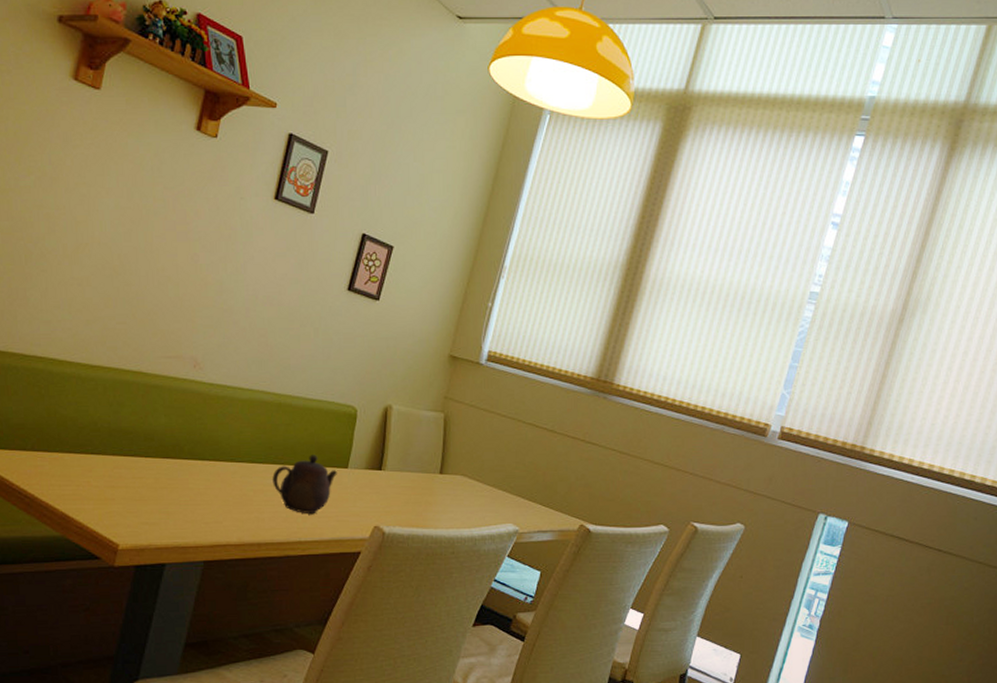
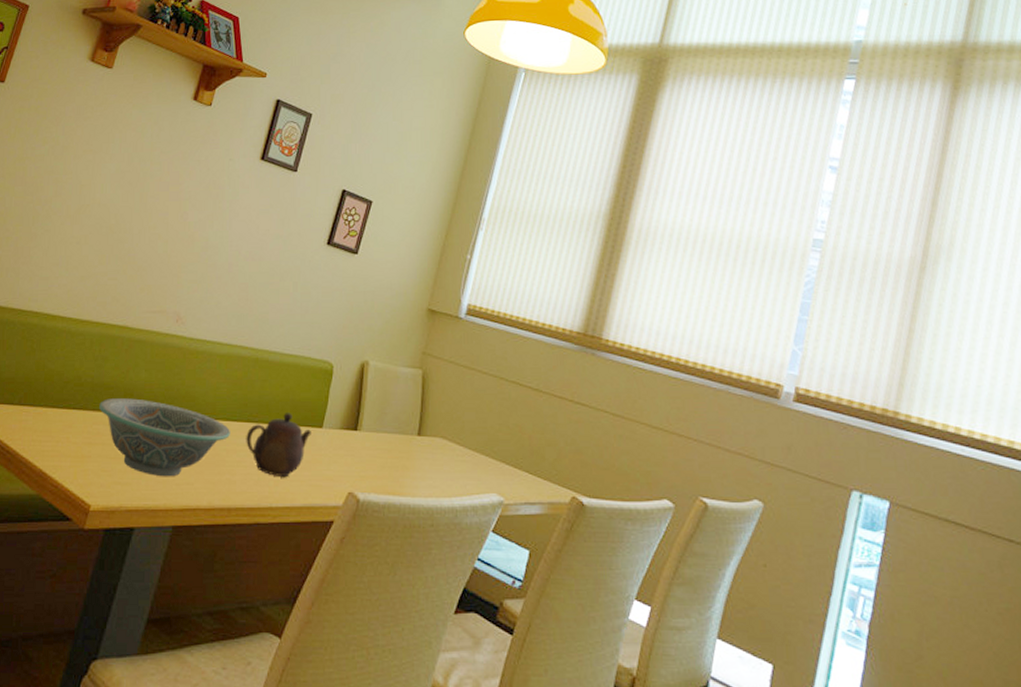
decorative bowl: none [119,443,256,517] -> present [99,398,230,477]

